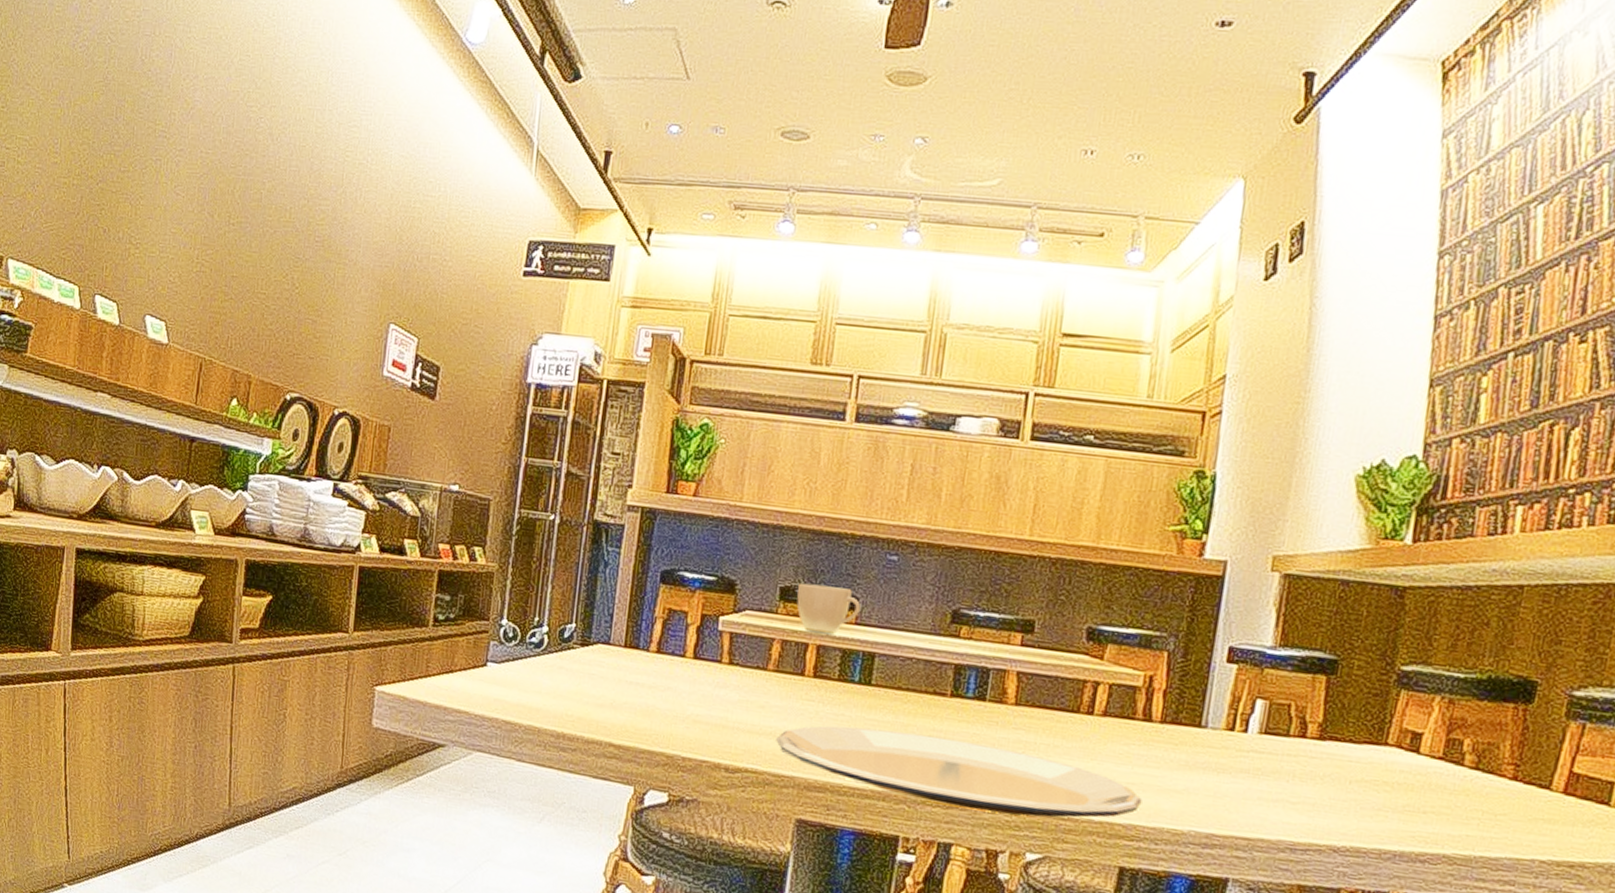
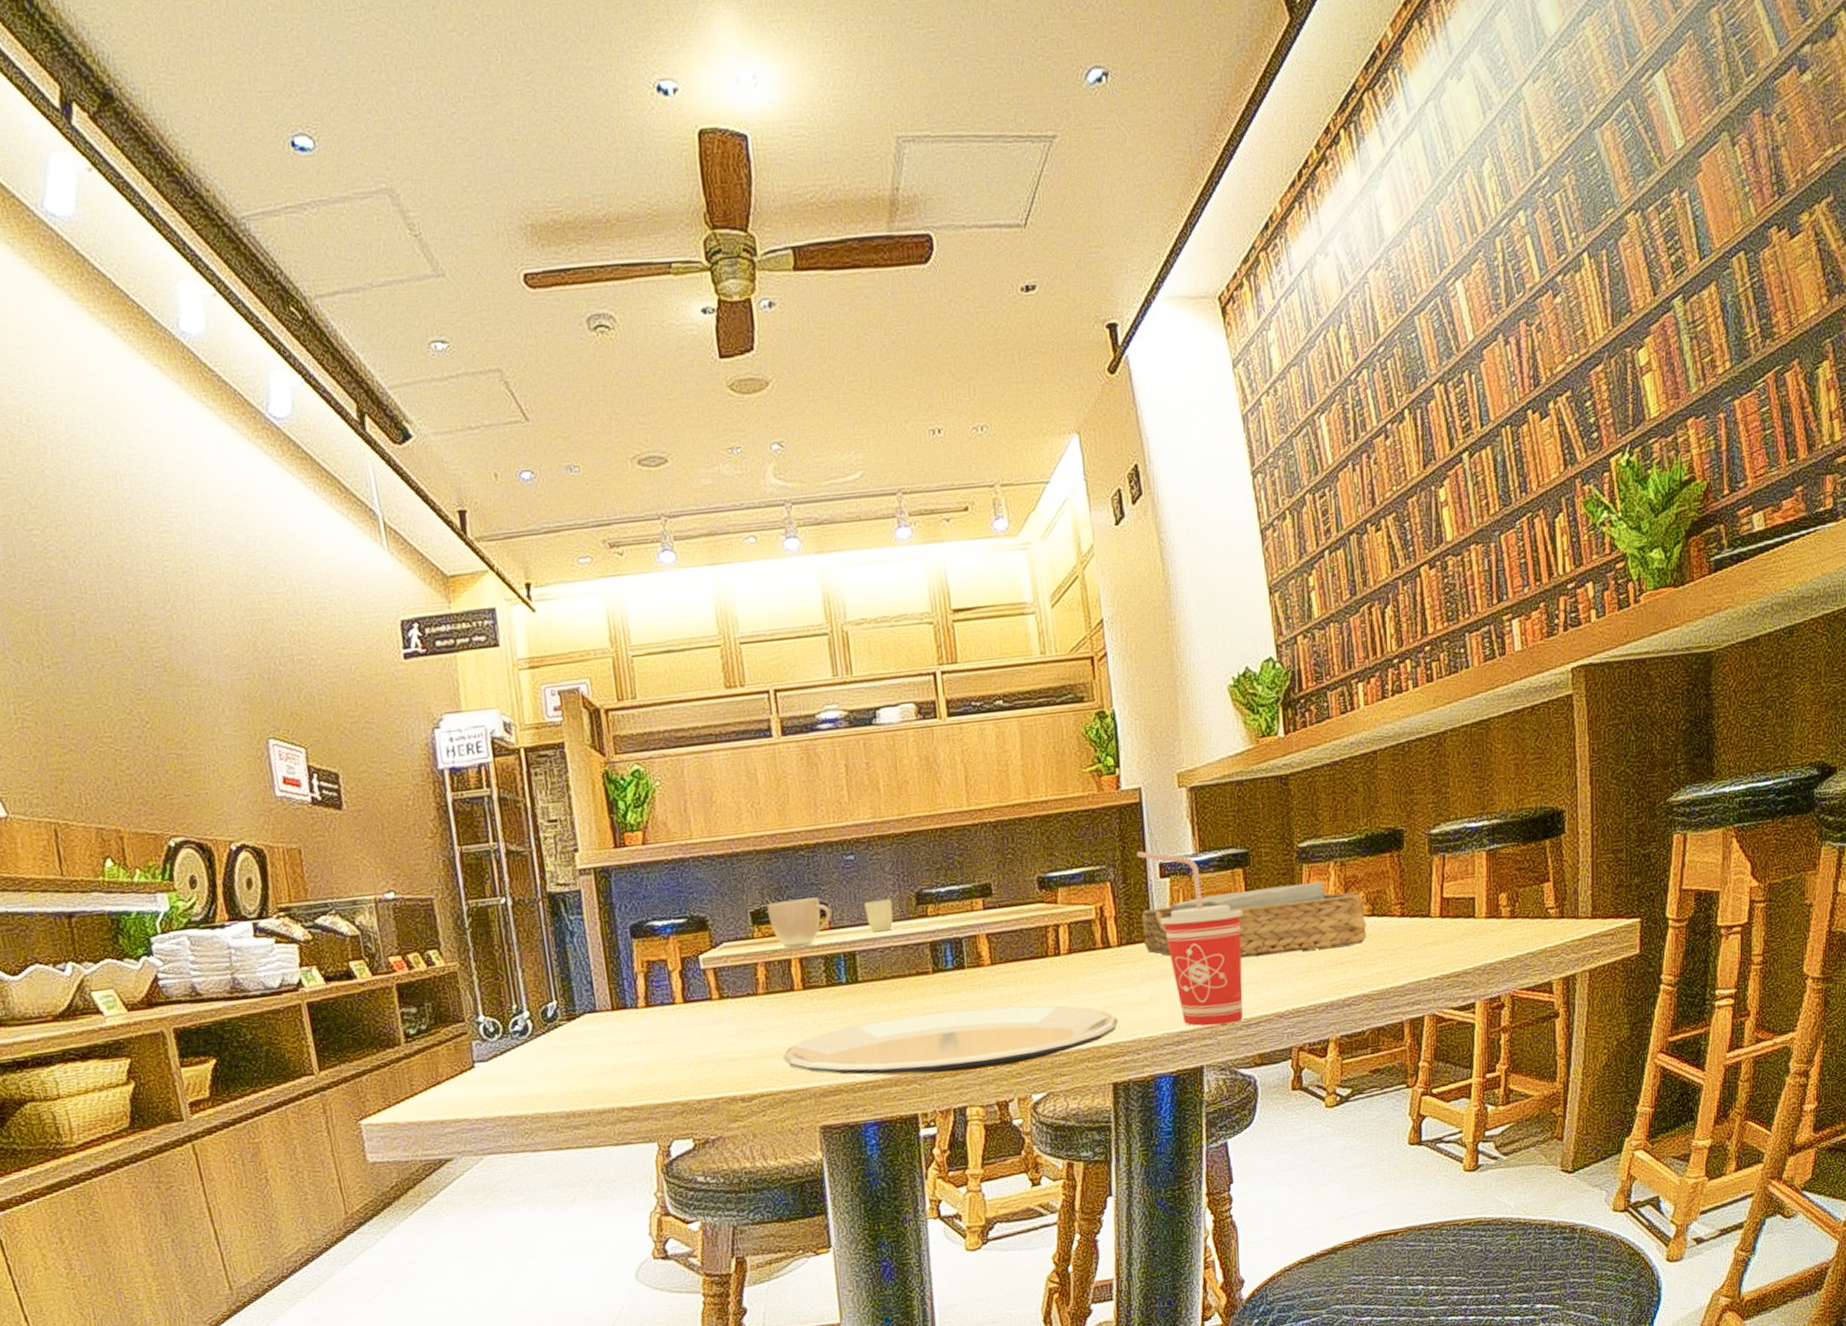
cup: none [895,606,926,642] -> present [864,898,894,933]
napkin holder: none [1191,692,1467,797] -> present [1141,881,1366,958]
beverage cup: none [1205,628,1316,843] -> present [1137,851,1243,1026]

